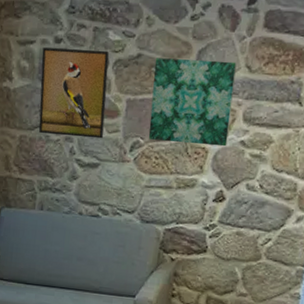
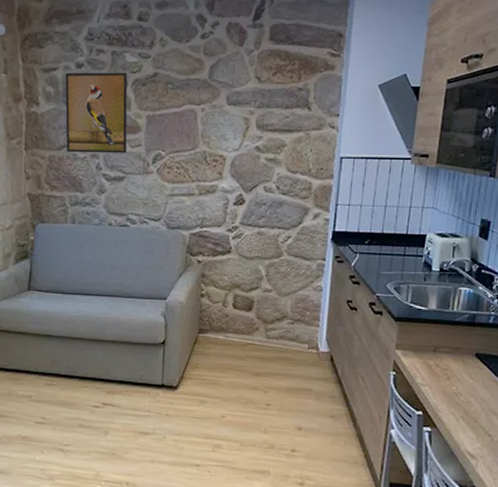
wall art: present [148,58,237,147] -> none [169,74,247,153]

